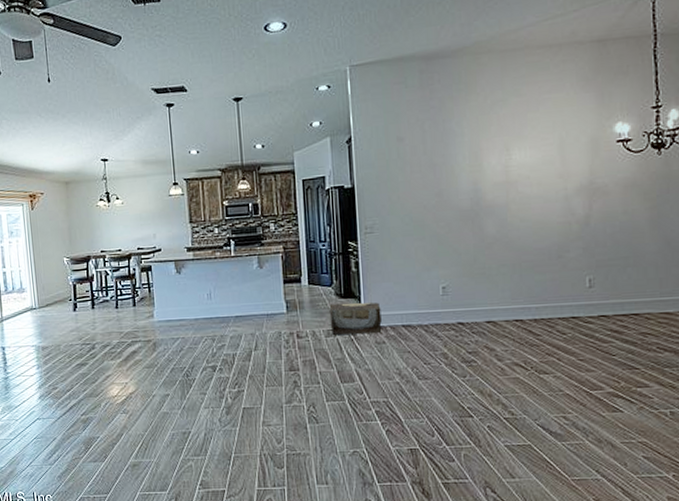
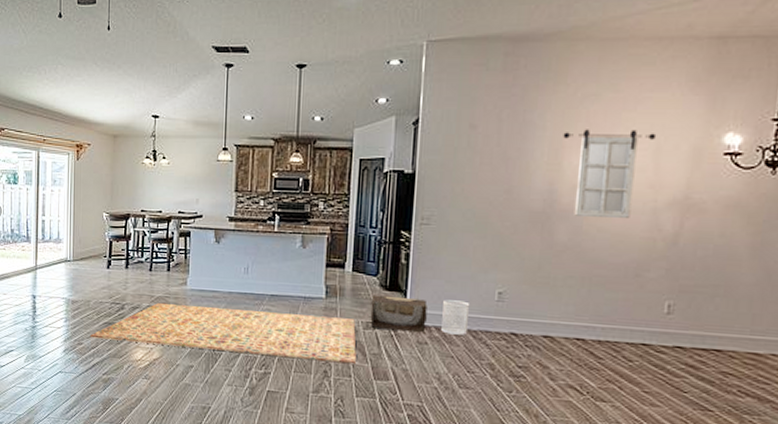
rug: none [63,329,322,381] -> present [89,302,356,363]
wastebasket: none [395,299,420,331] -> present [441,300,470,335]
home mirror: none [479,128,559,210] -> present [563,129,657,218]

